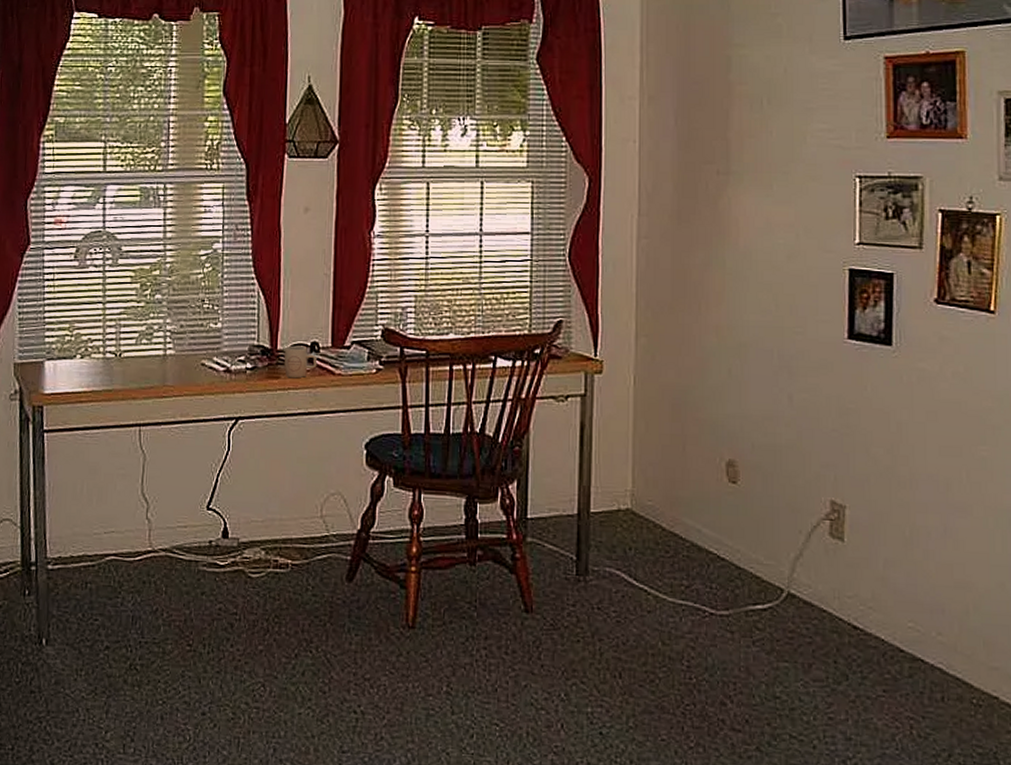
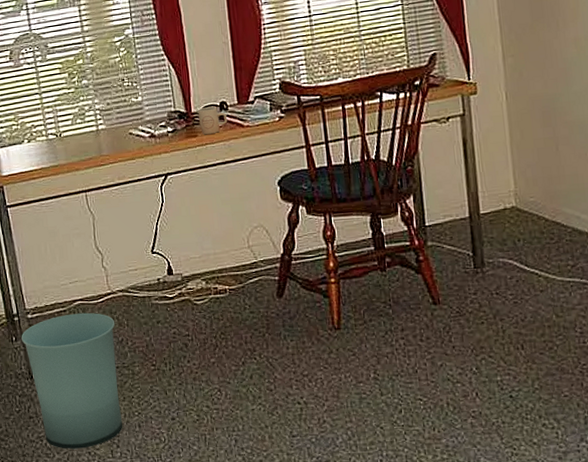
waste bin: none [35,570,152,738] -> present [21,312,123,449]

